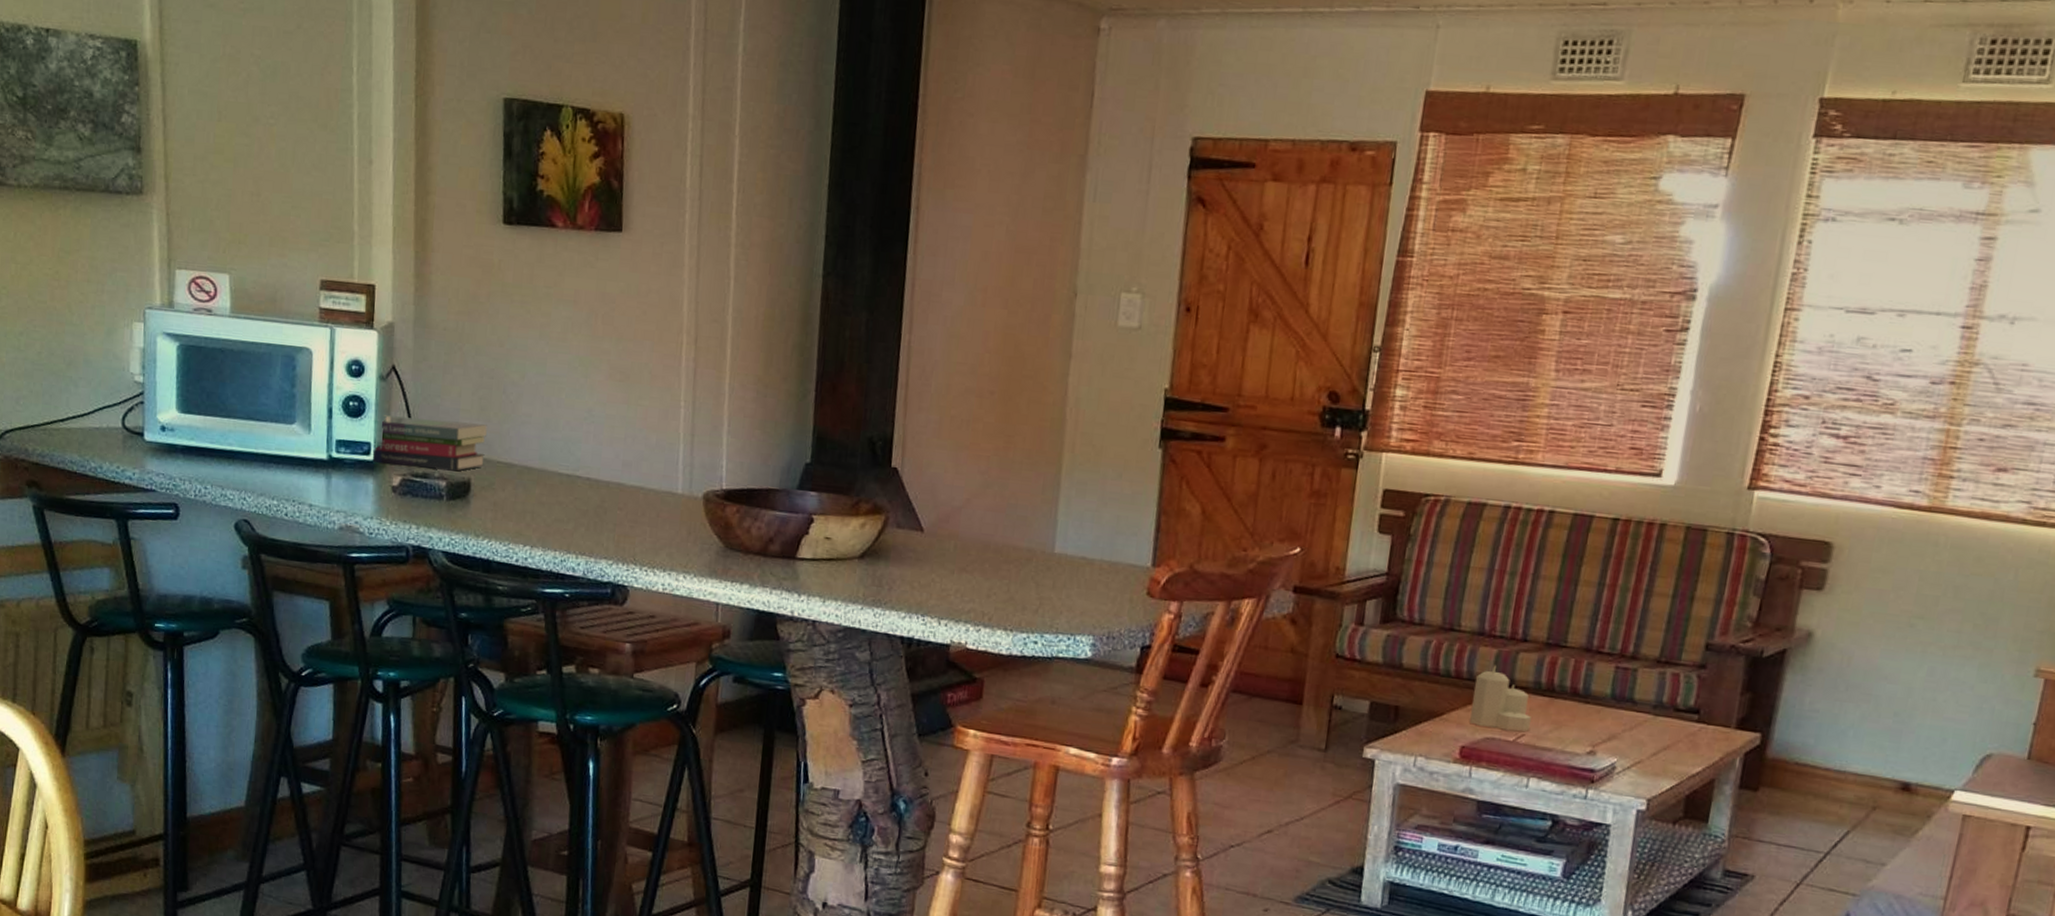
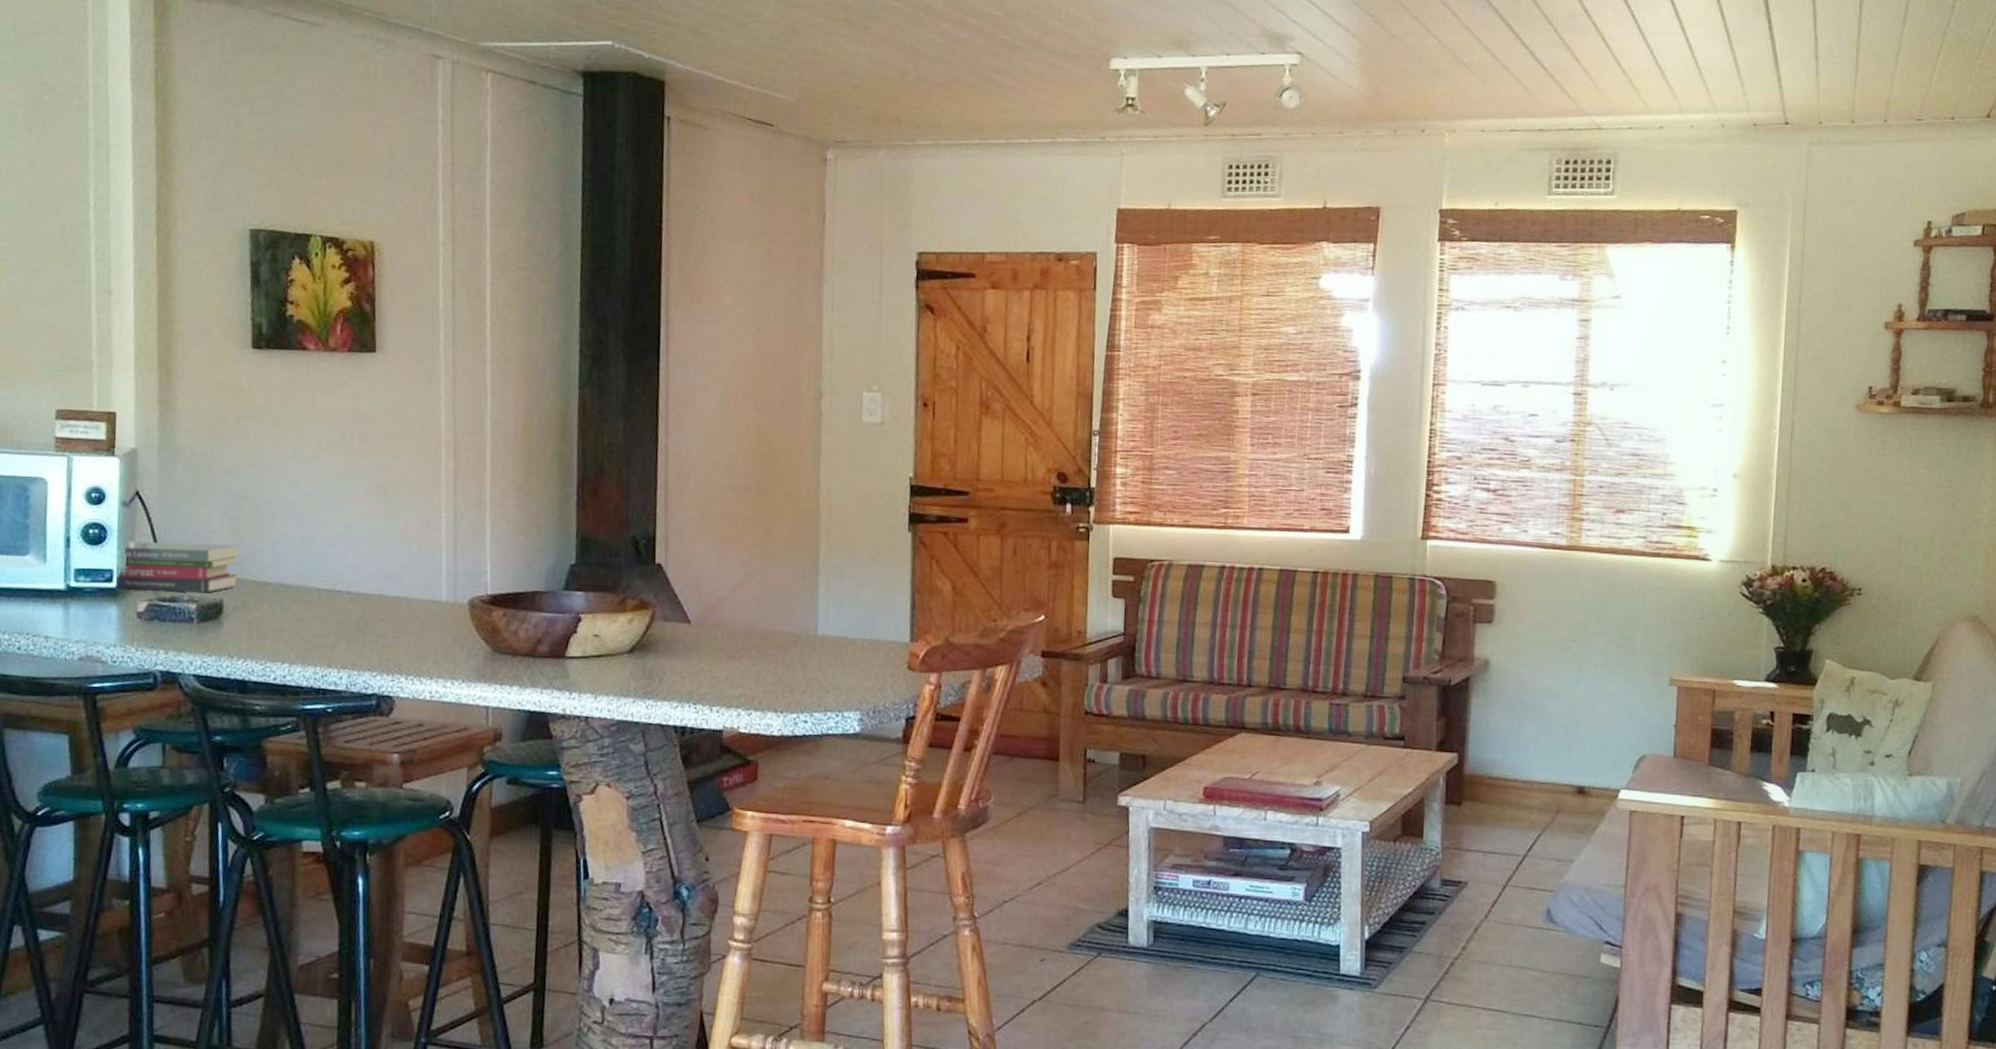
candle: present [1470,665,1531,734] -> none [1209,710,1263,771]

